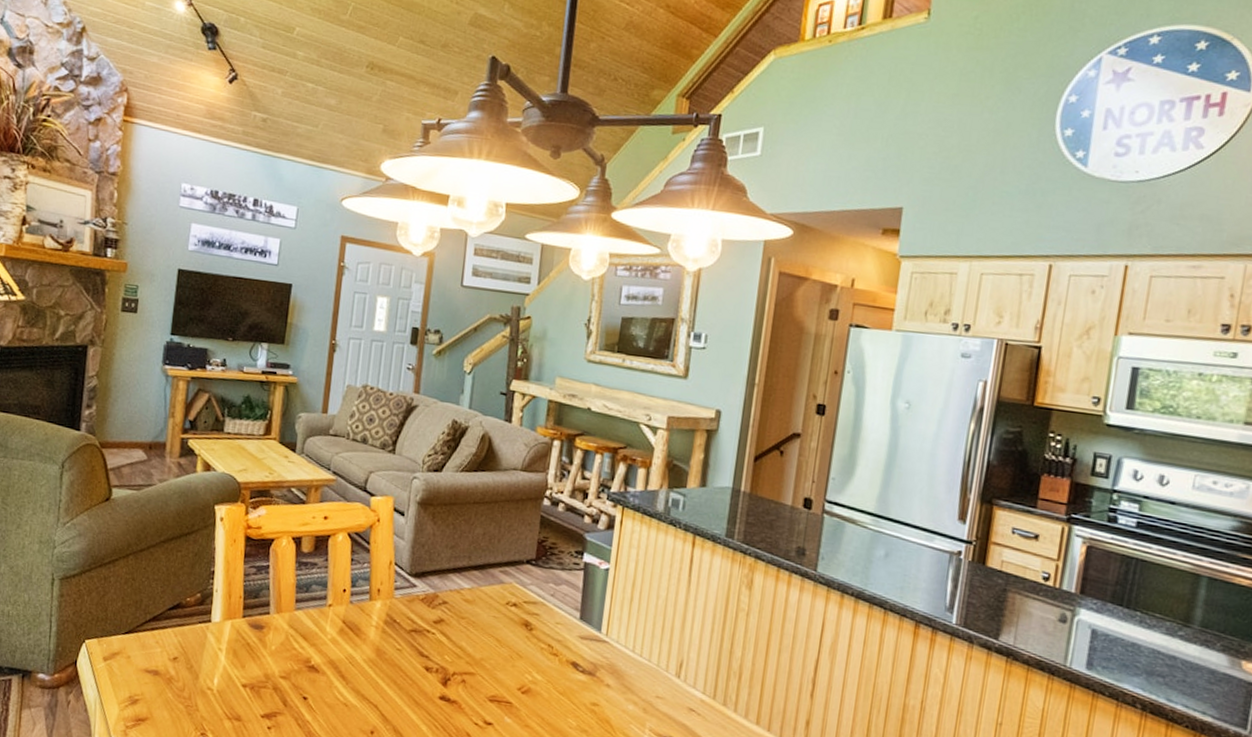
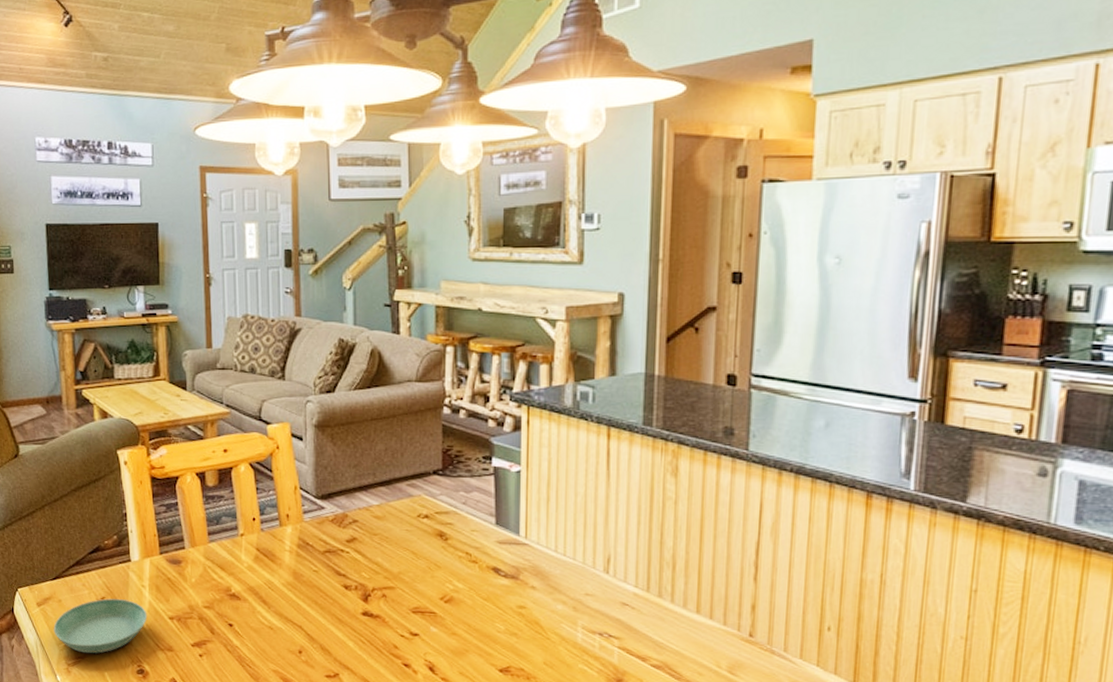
saucer: none [116,659,220,717] -> present [53,598,148,654]

